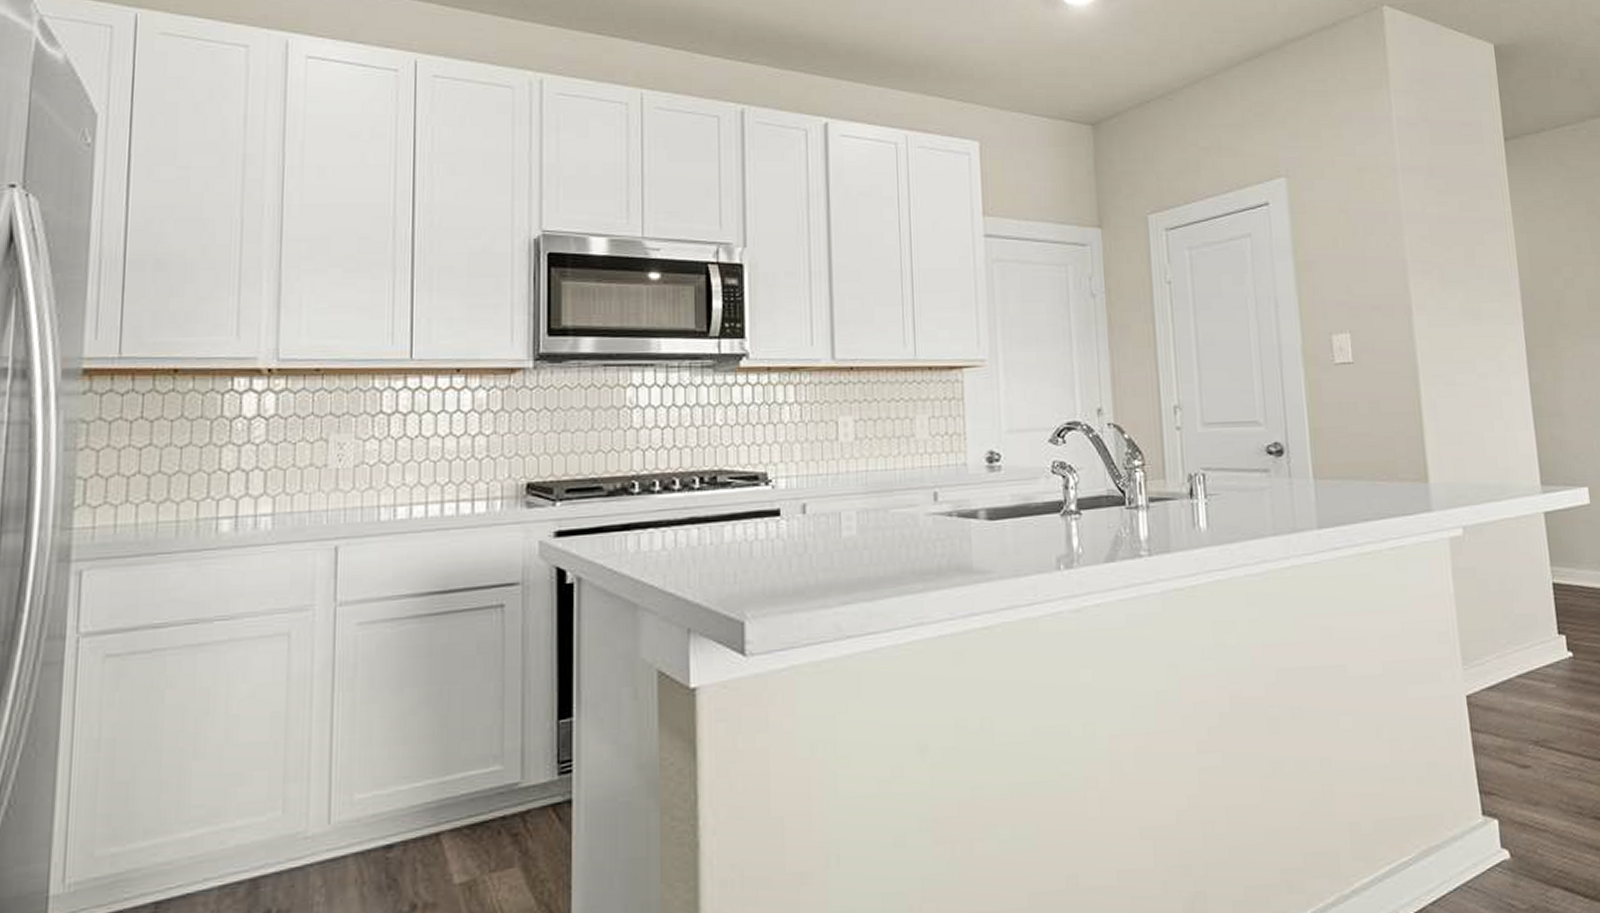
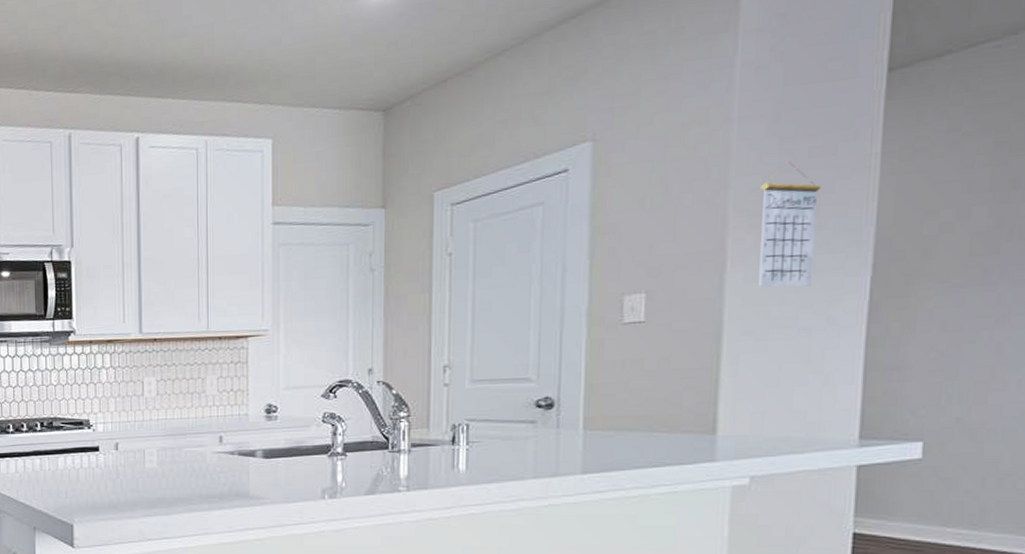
calendar: none [1428,212,1481,332] -> present [759,160,821,287]

